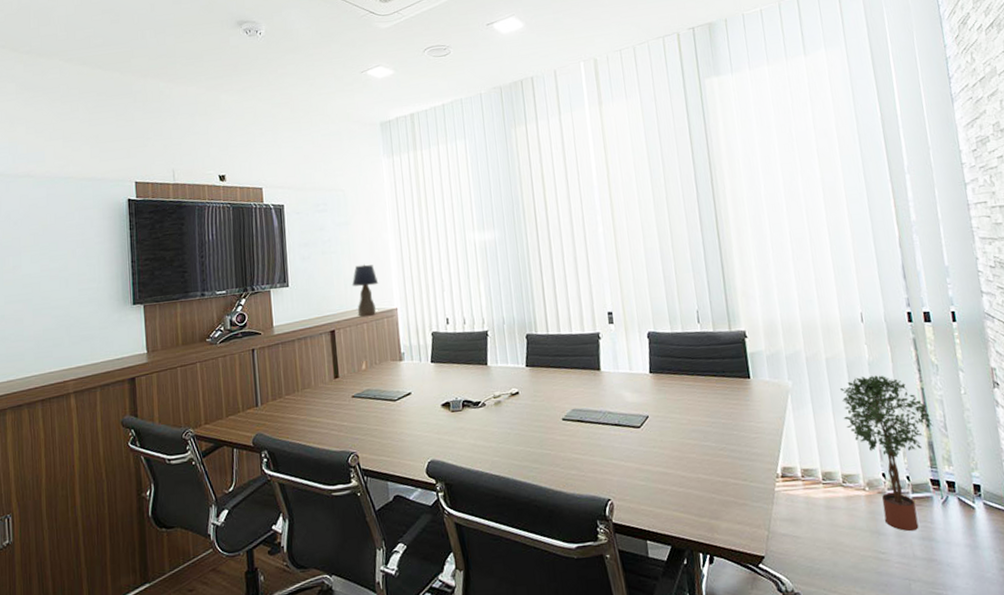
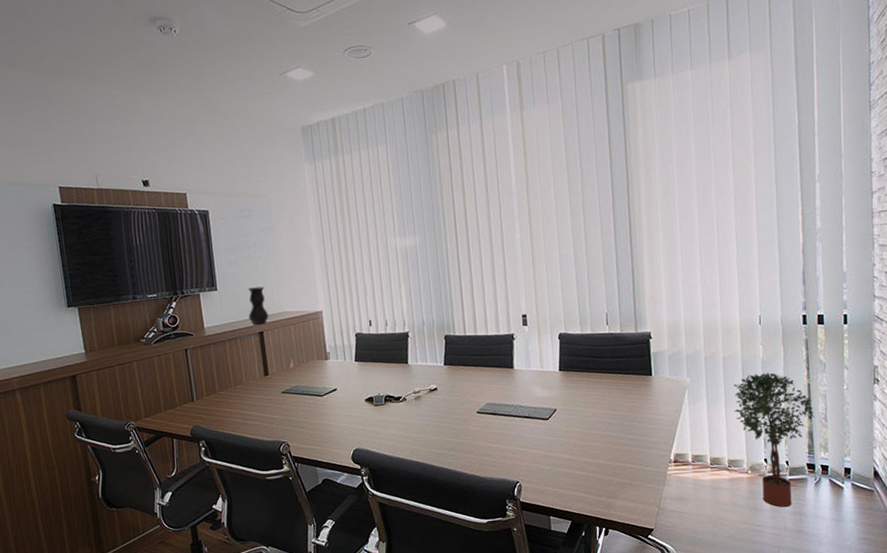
vase: none [320,282,342,324] -> present [247,286,269,326]
table lamp: present [351,263,379,318] -> none [277,268,304,320]

